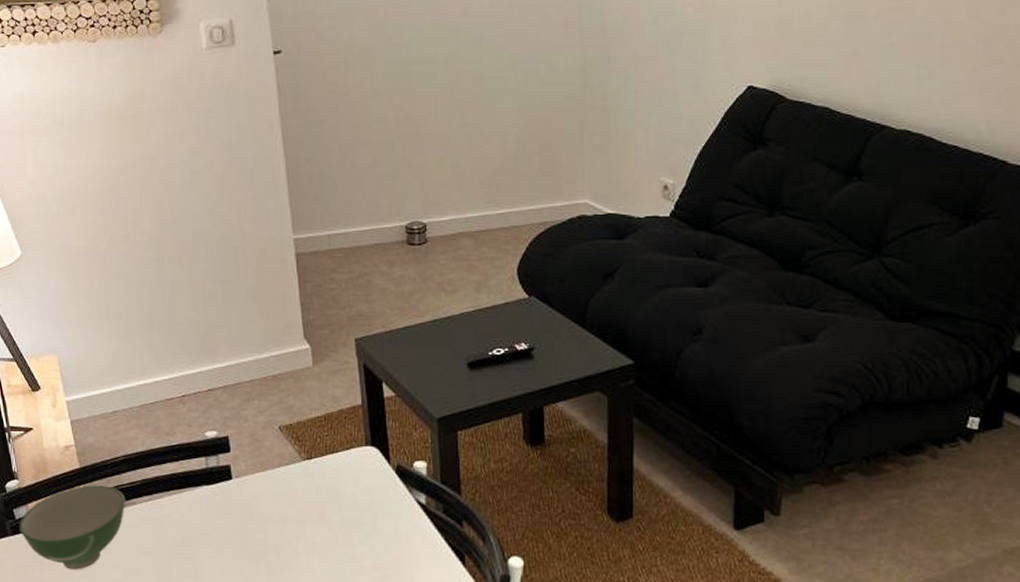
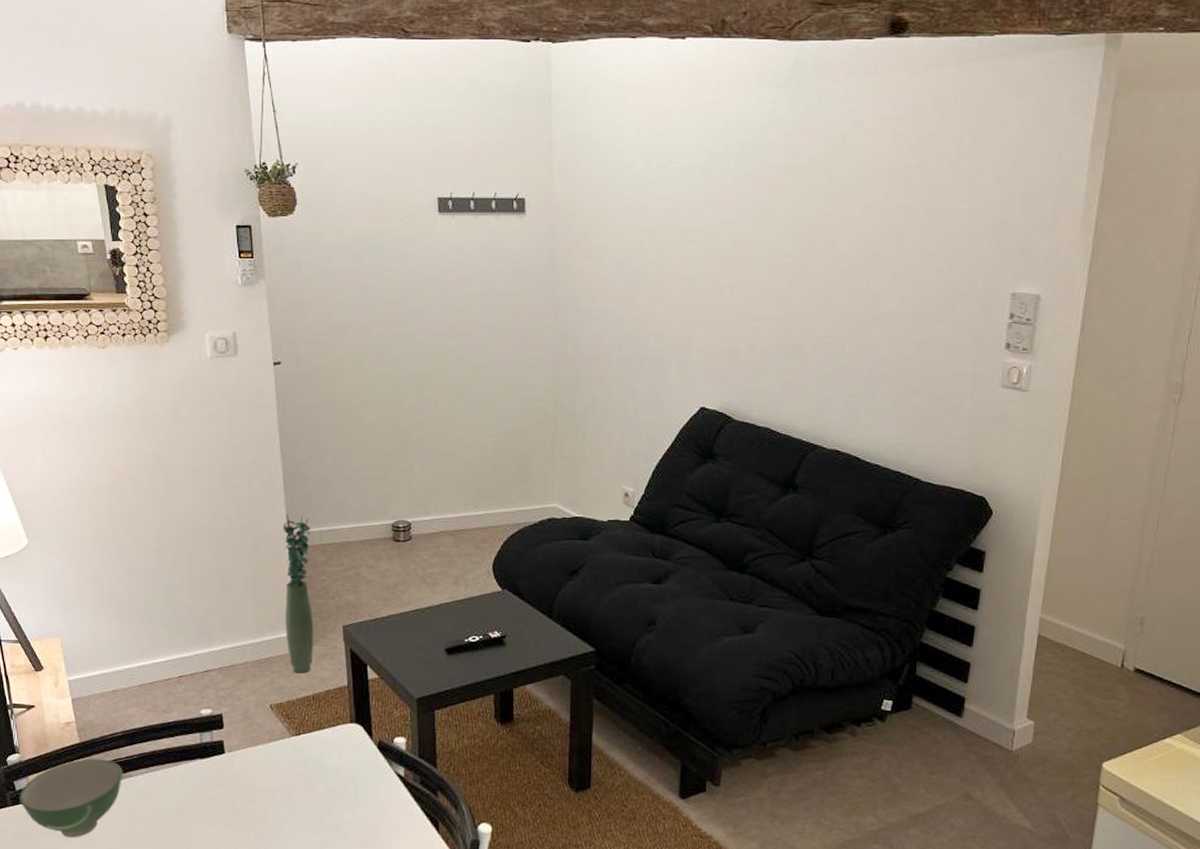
vase: none [287,216,324,392] -> present [282,513,314,674]

